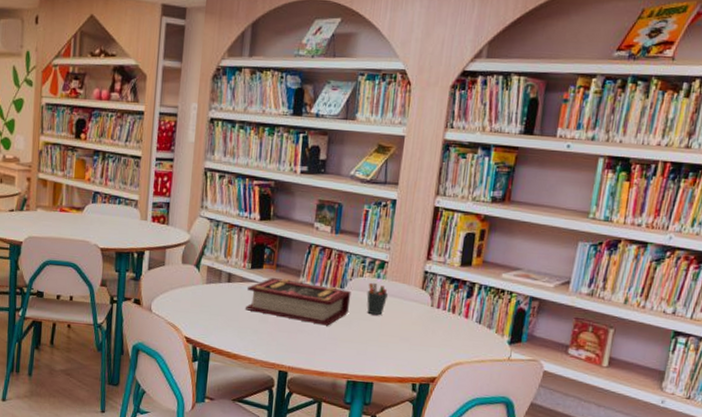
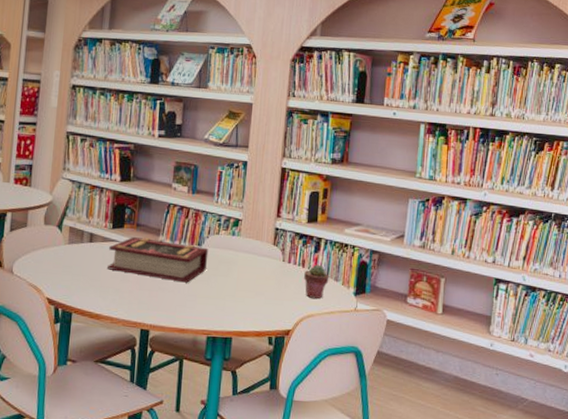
pen holder: present [366,282,388,316] -> none [223,239,242,272]
potted succulent: none [453,310,482,346] -> present [304,264,329,299]

